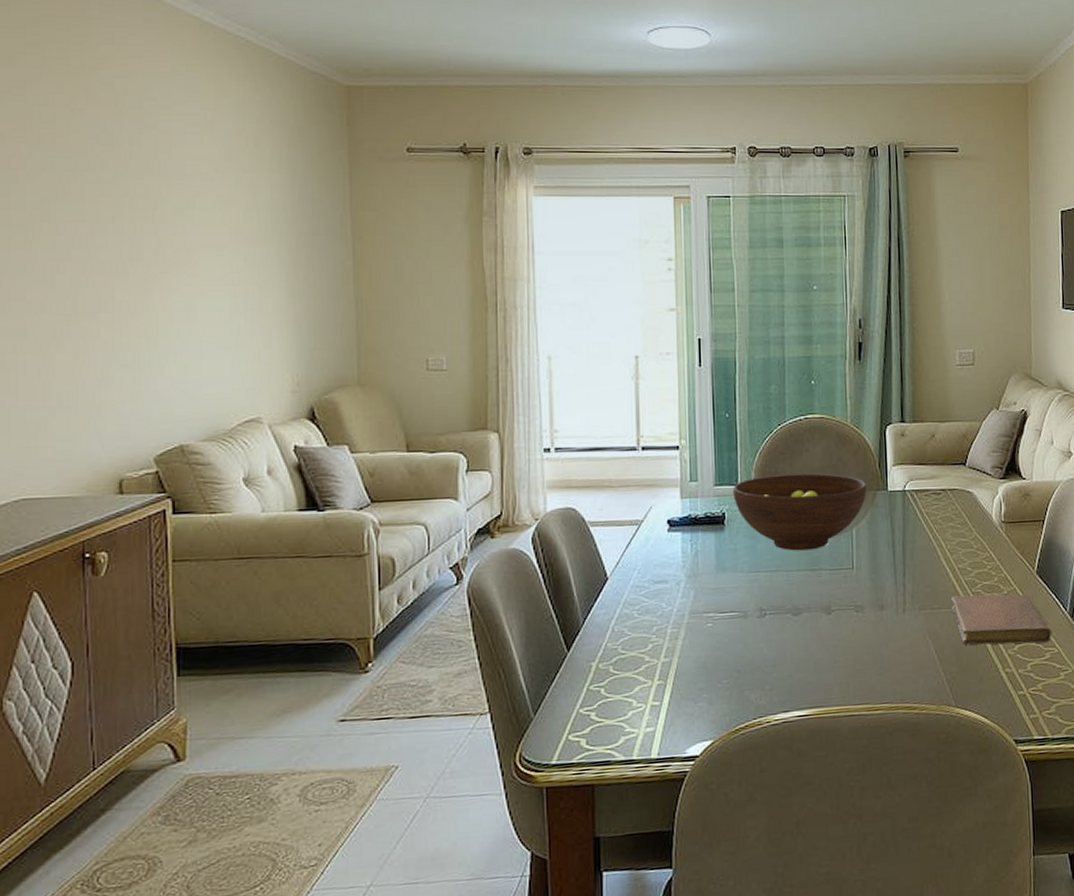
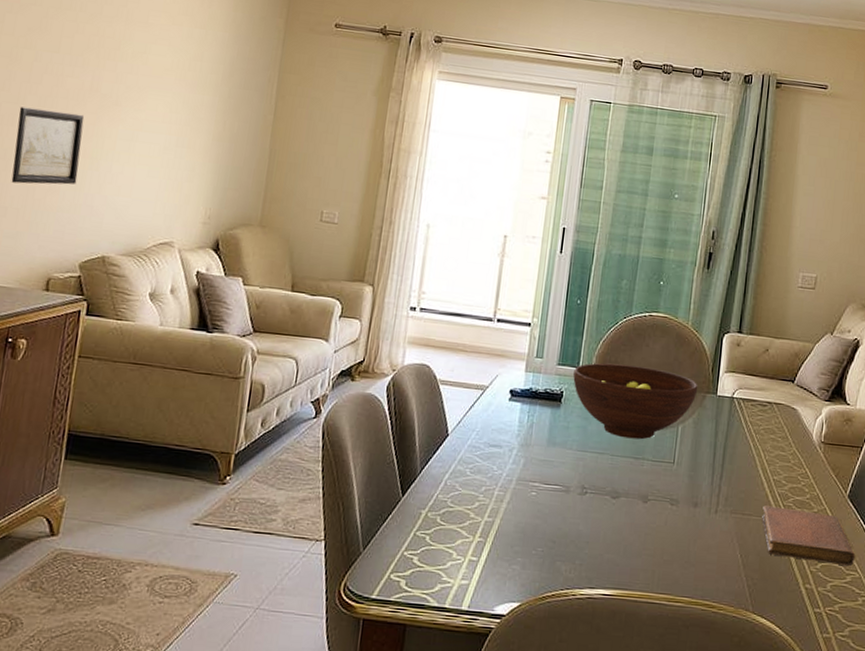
wall art: none [48,289,134,378] -> present [11,106,85,185]

